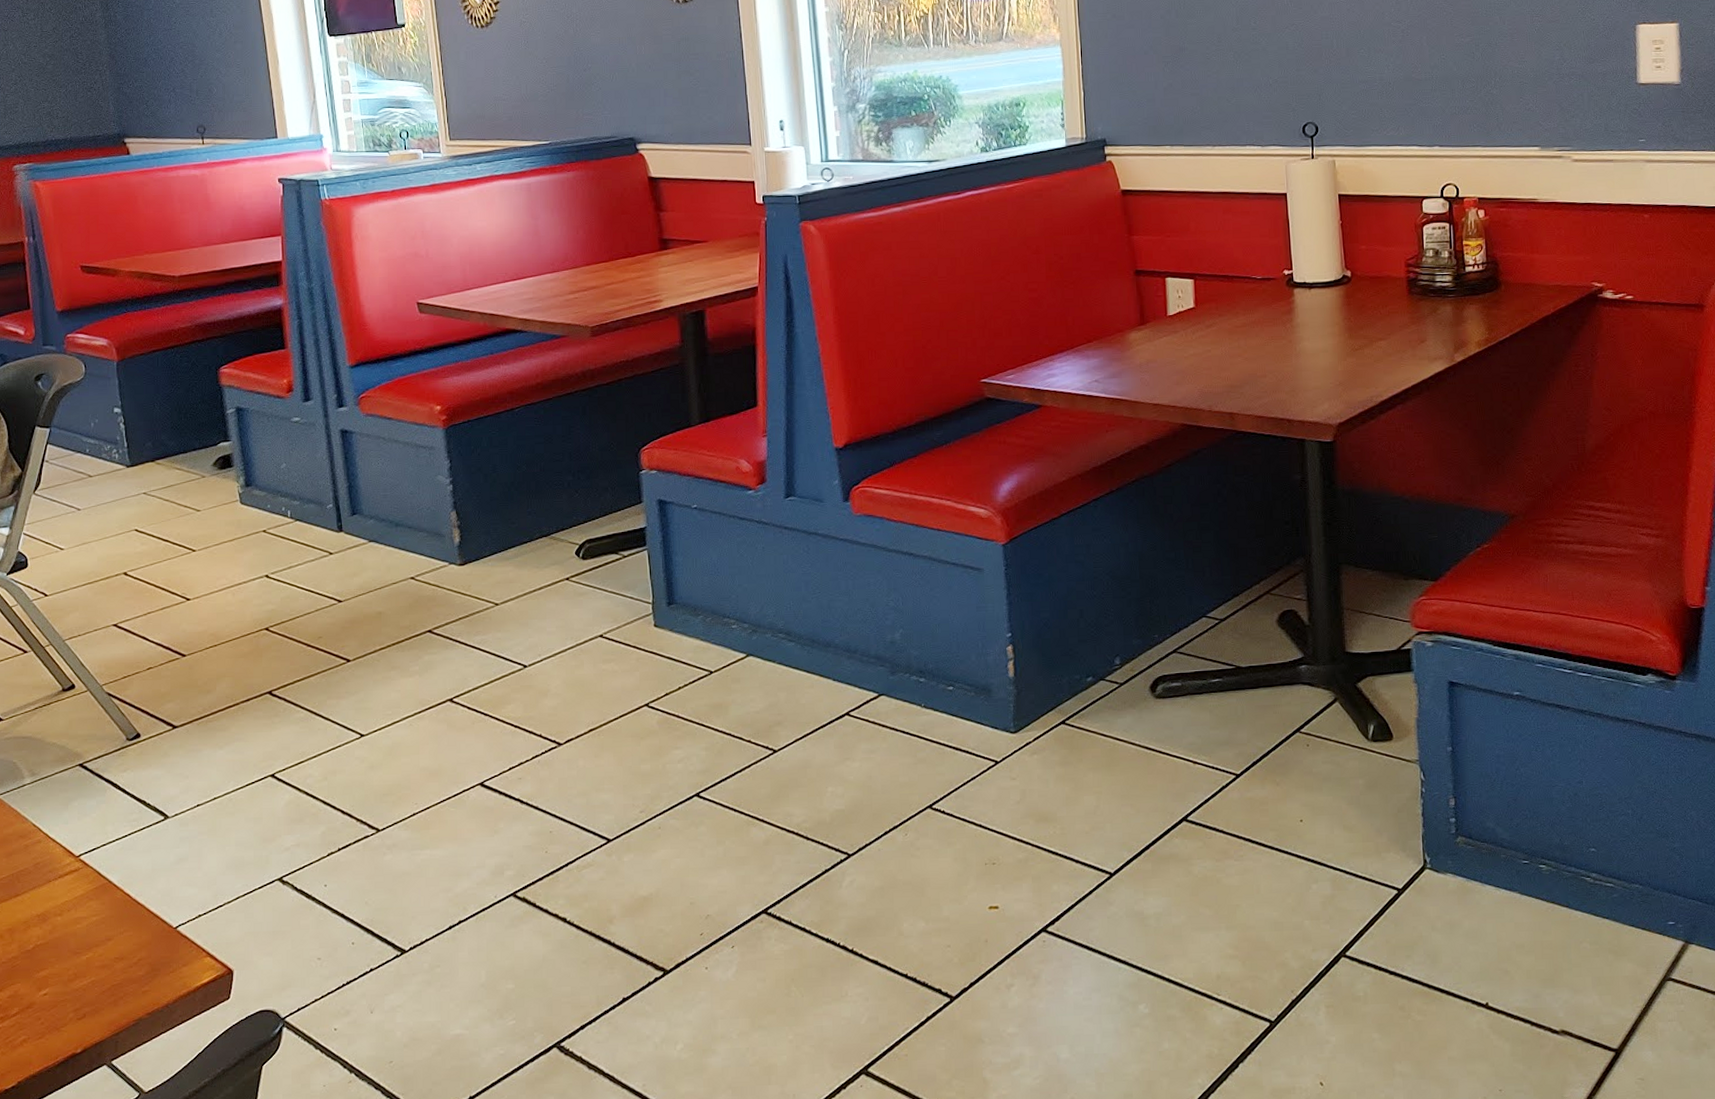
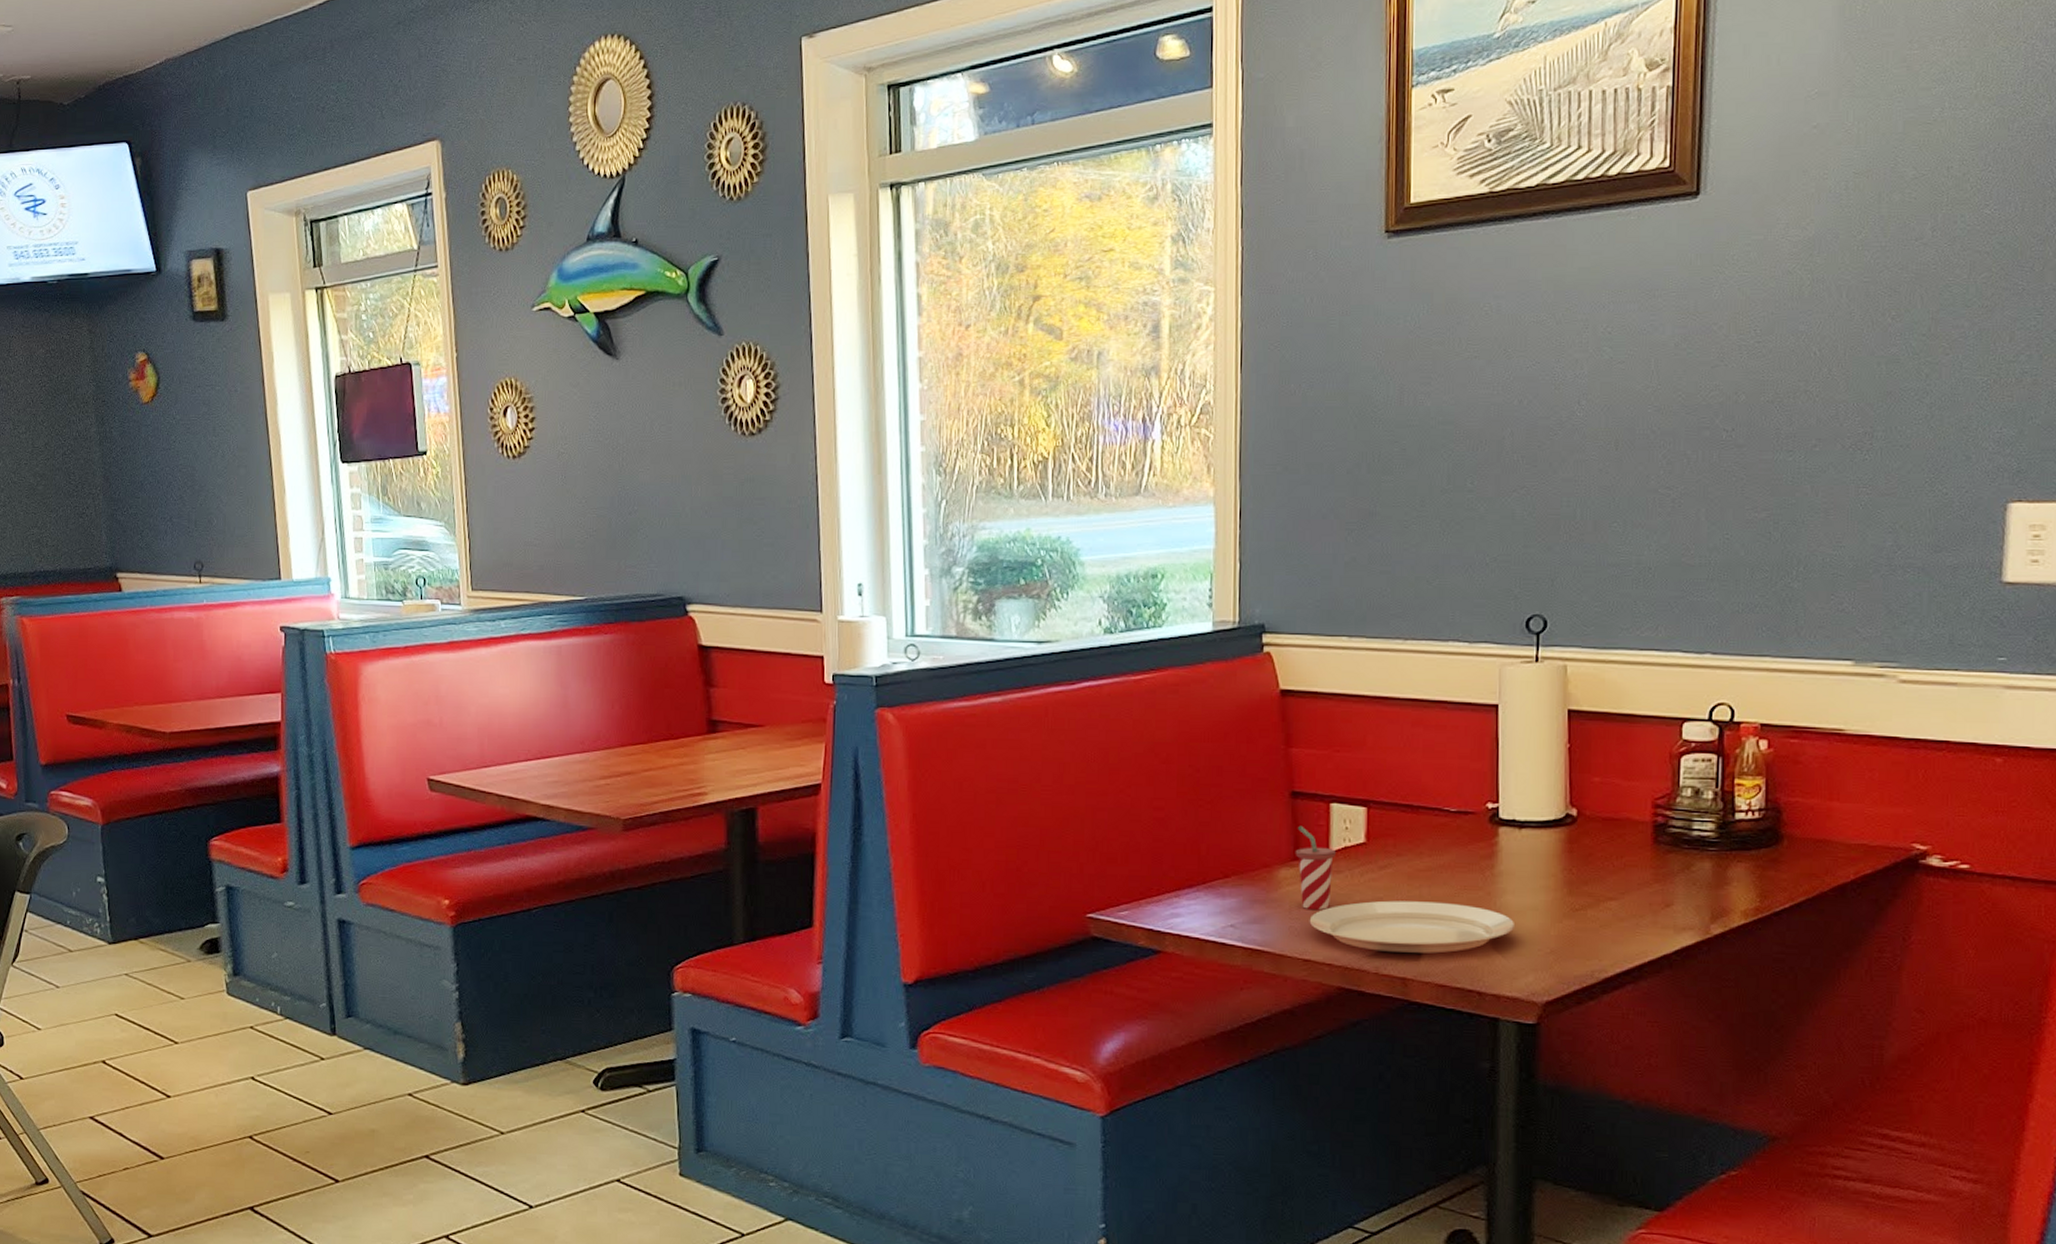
beverage cup: none [1141,297,1173,363] -> present [1295,825,1336,910]
plate: none [1155,350,1312,394] -> present [1309,900,1516,954]

